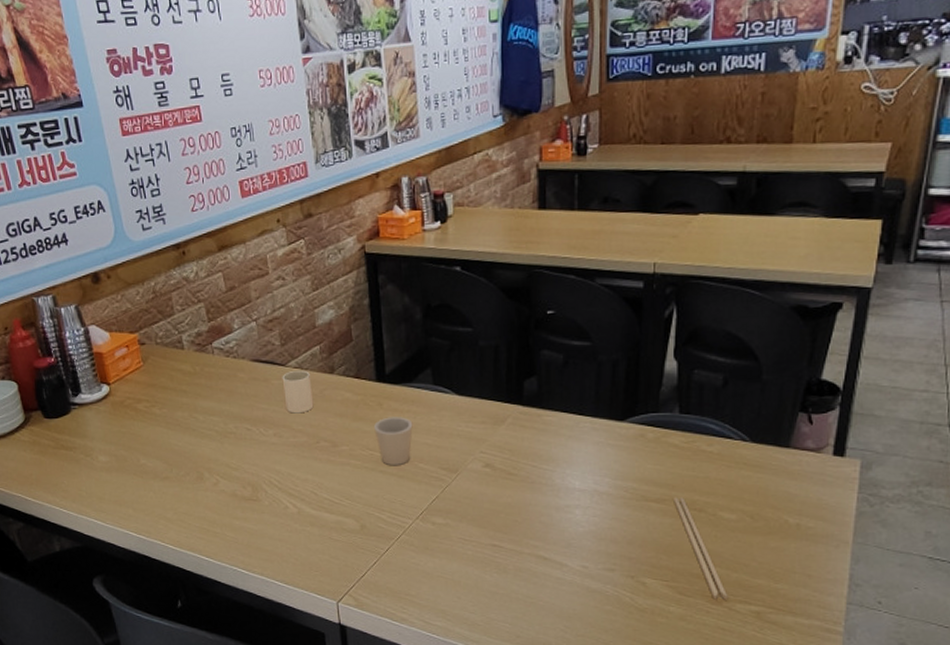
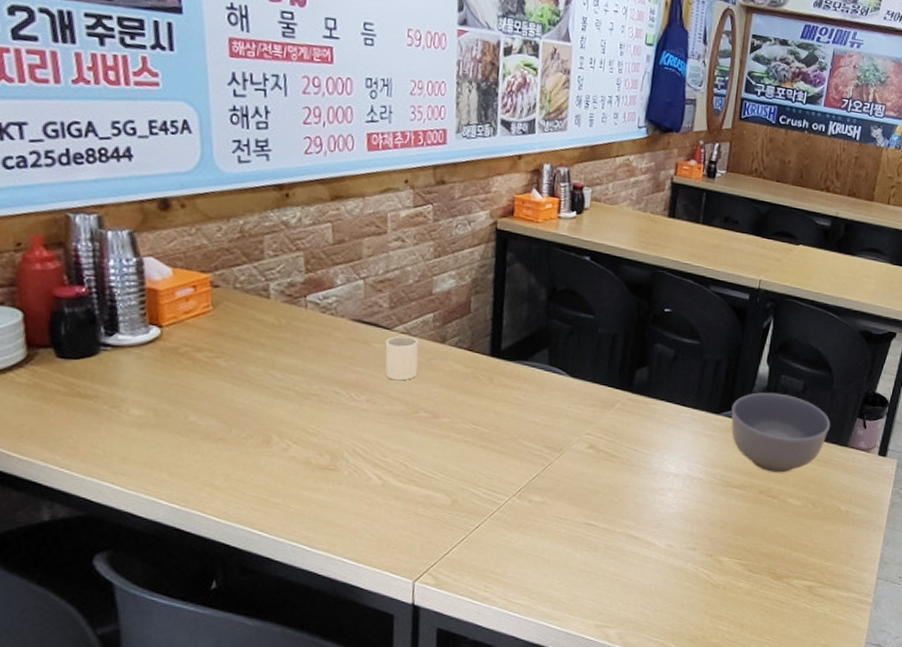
cup: present [374,417,413,466] -> none [481,392,523,442]
bowl: none [637,391,765,483] -> present [731,392,831,473]
chopsticks: present [674,497,728,600] -> none [753,484,788,576]

